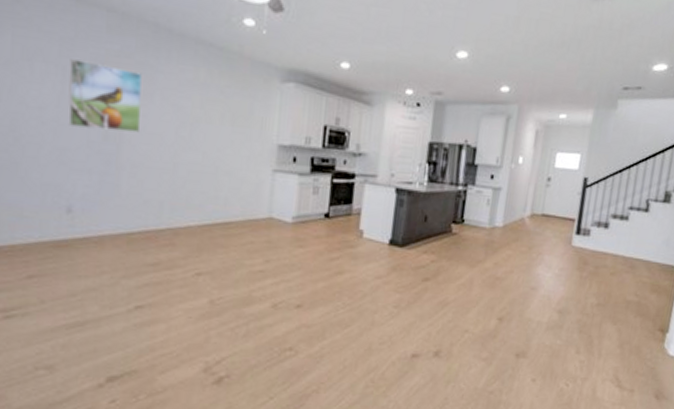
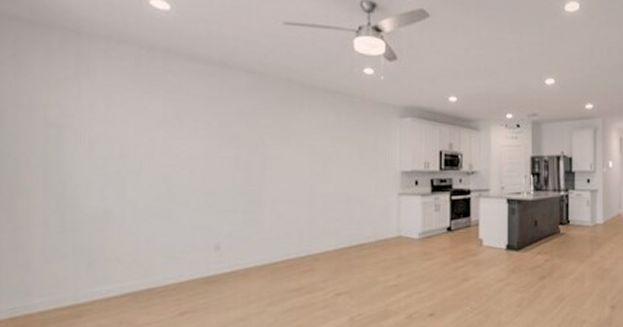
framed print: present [68,59,142,133] -> none [215,115,280,173]

